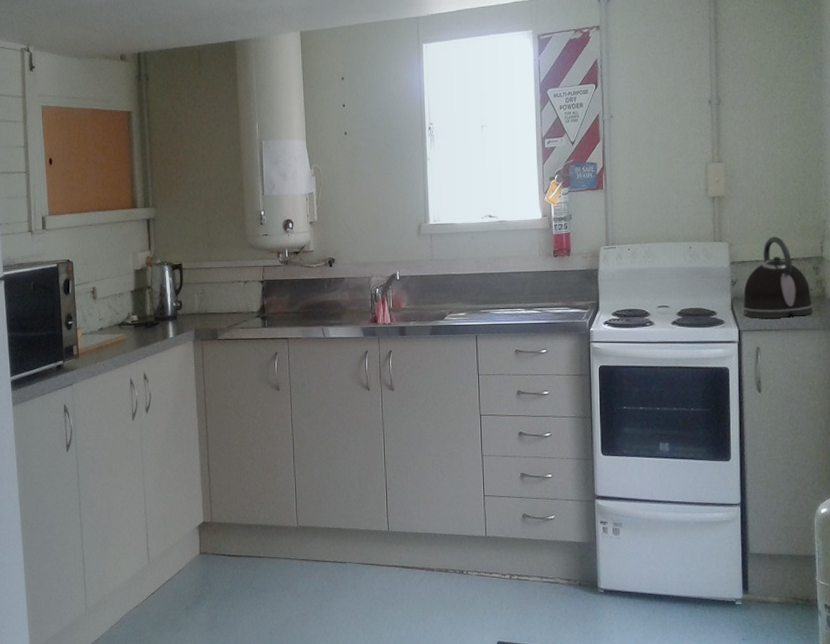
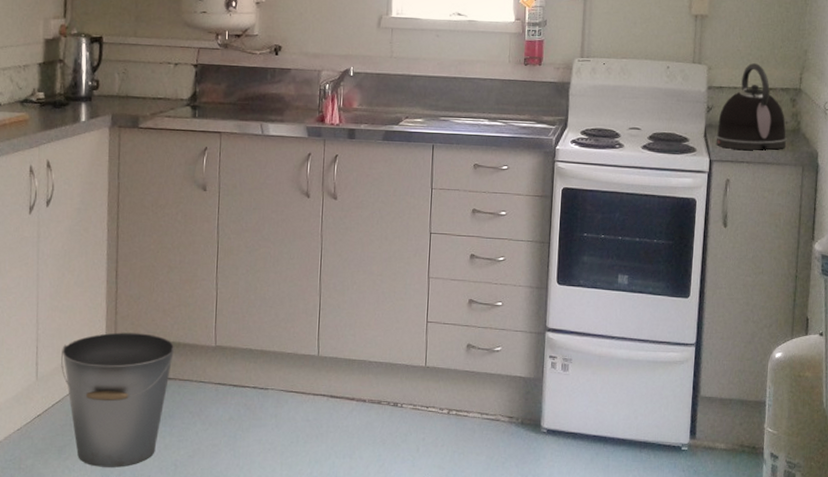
bucket: none [168,518,263,637] -> present [61,332,175,468]

